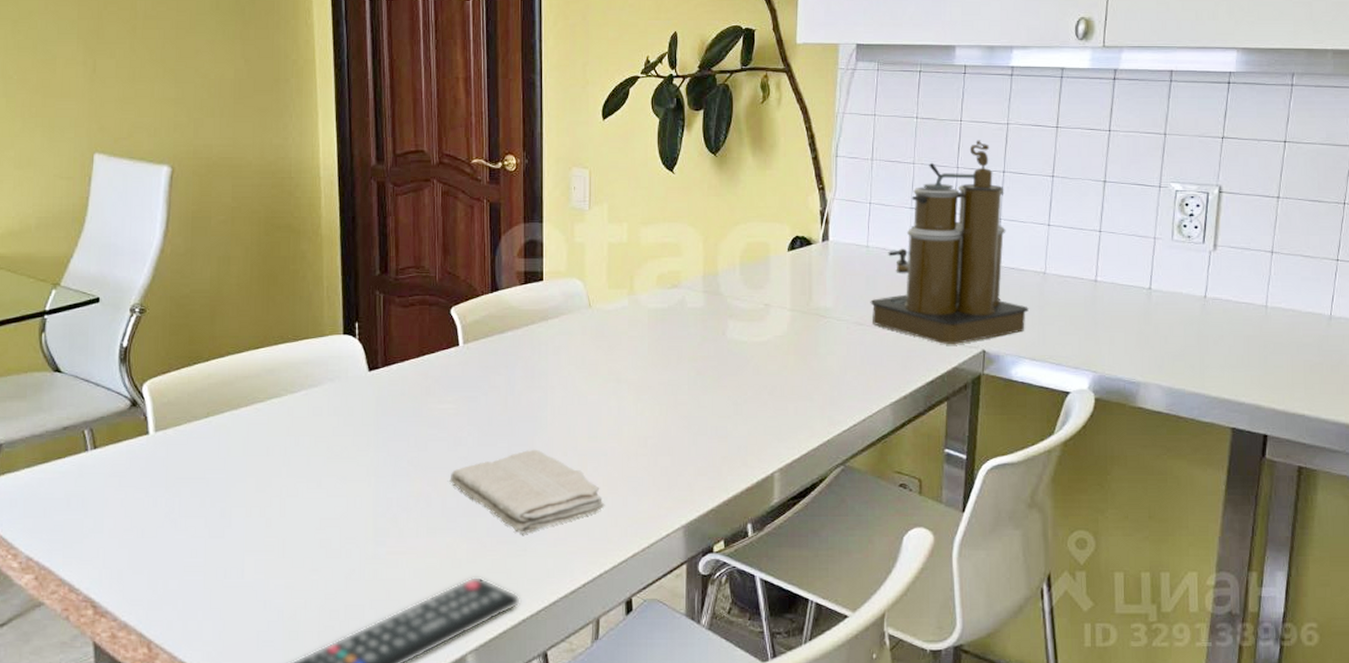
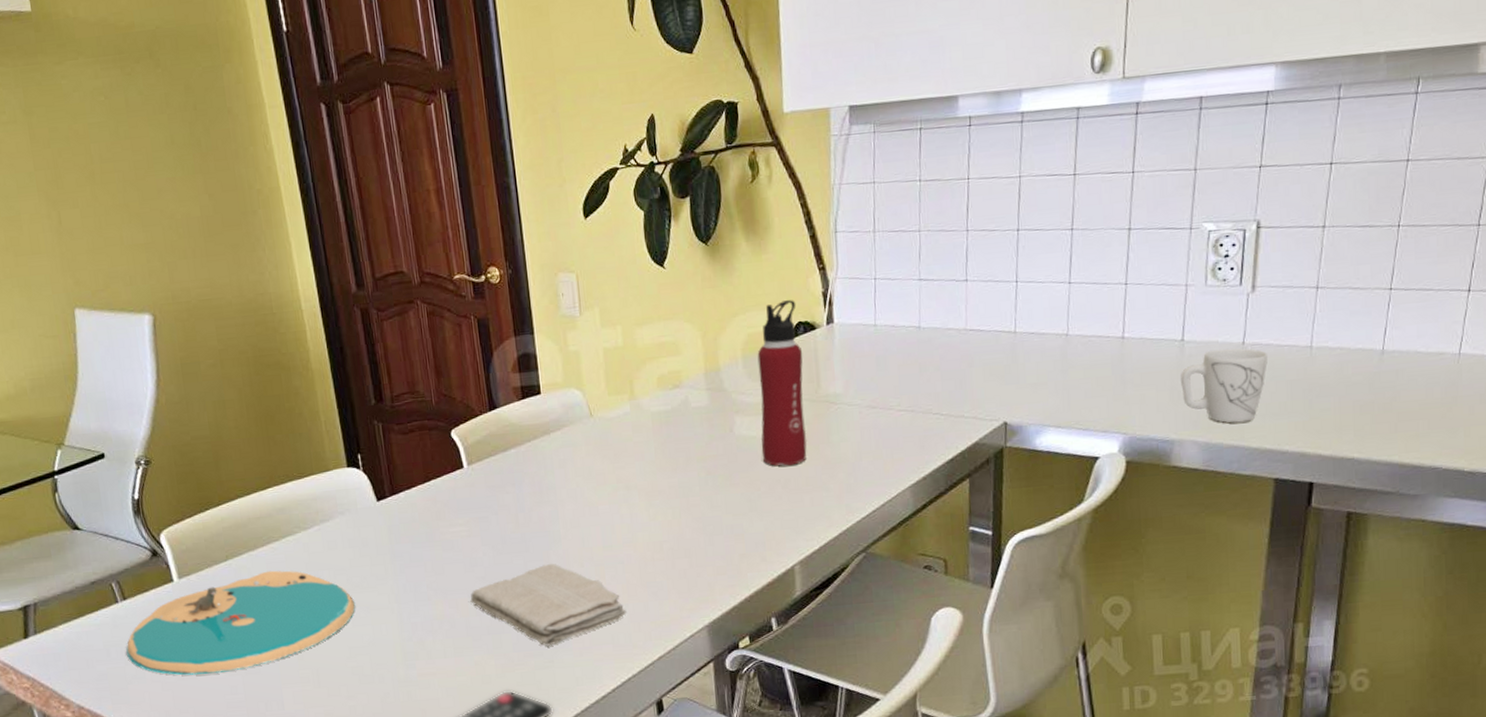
plate: none [88,432,333,533] -> present [126,570,356,675]
water bottle: none [751,215,798,373] -> present [757,300,807,466]
coffee maker: present [870,140,1029,344] -> none [882,198,1051,420]
mug: none [1148,300,1227,371] -> present [1181,348,1268,423]

